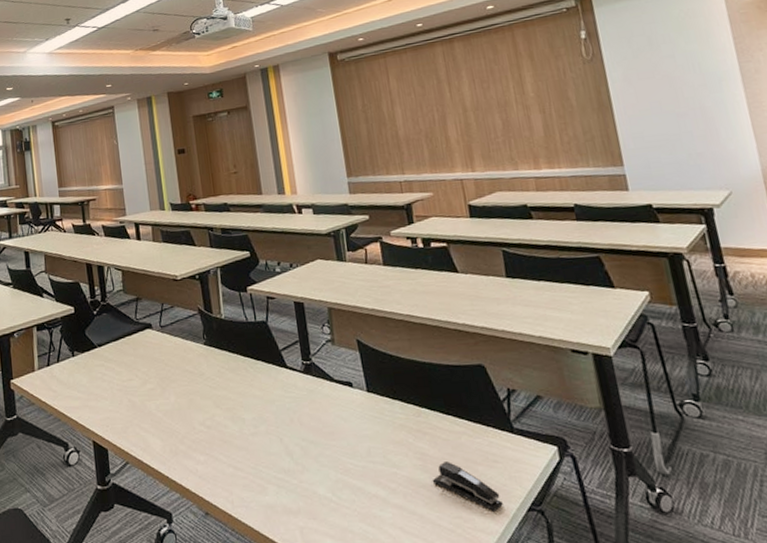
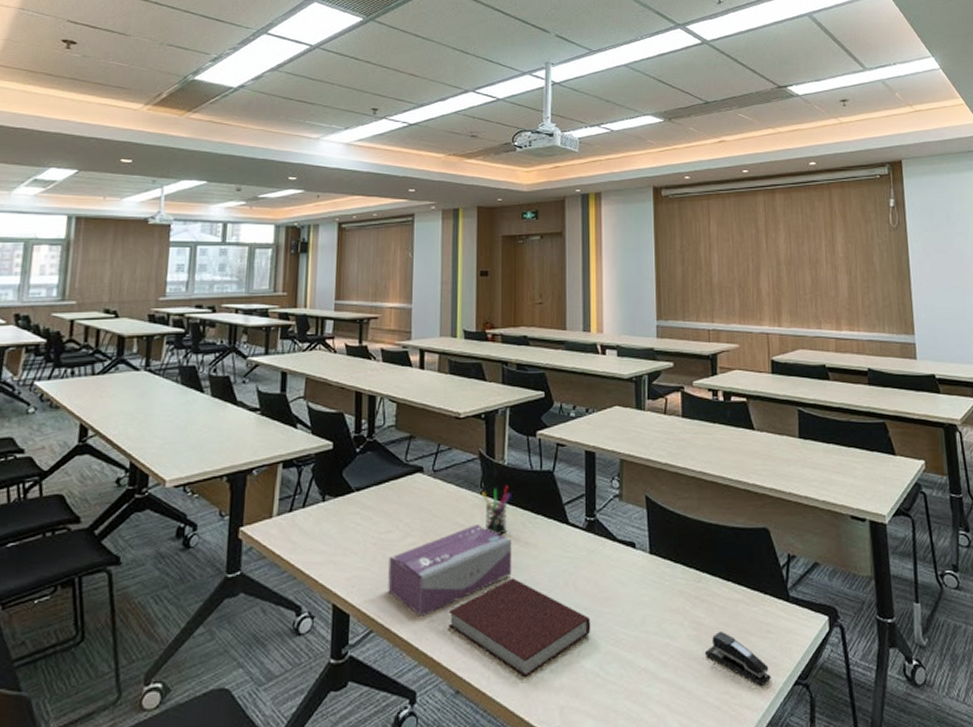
tissue box: none [133,370,242,450] -> present [388,523,512,616]
notebook: none [190,416,320,502] -> present [448,578,591,678]
pen holder: none [205,336,232,380] -> present [482,485,511,535]

